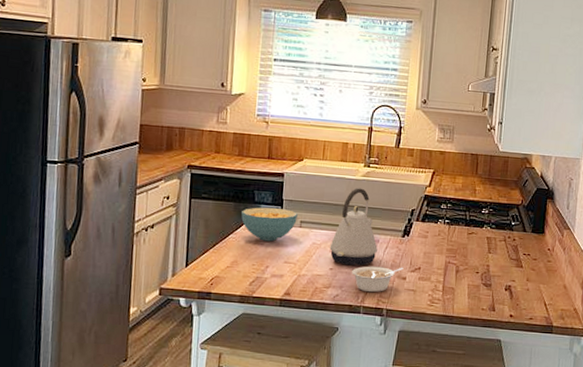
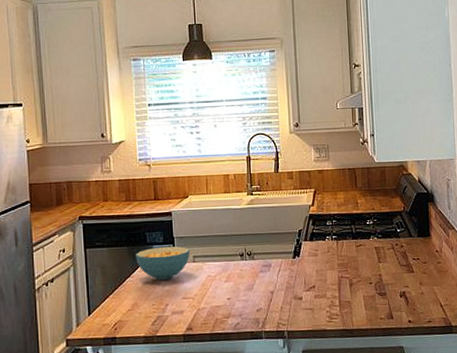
kettle: present [329,188,378,266] -> none [224,216,271,293]
legume: present [352,266,404,293] -> none [249,288,299,317]

